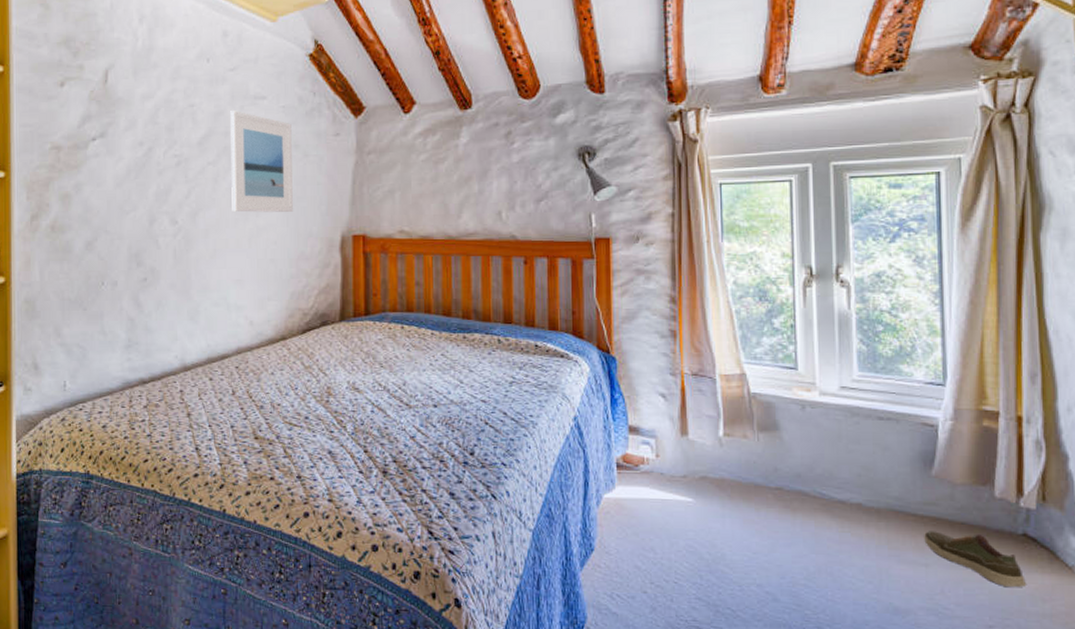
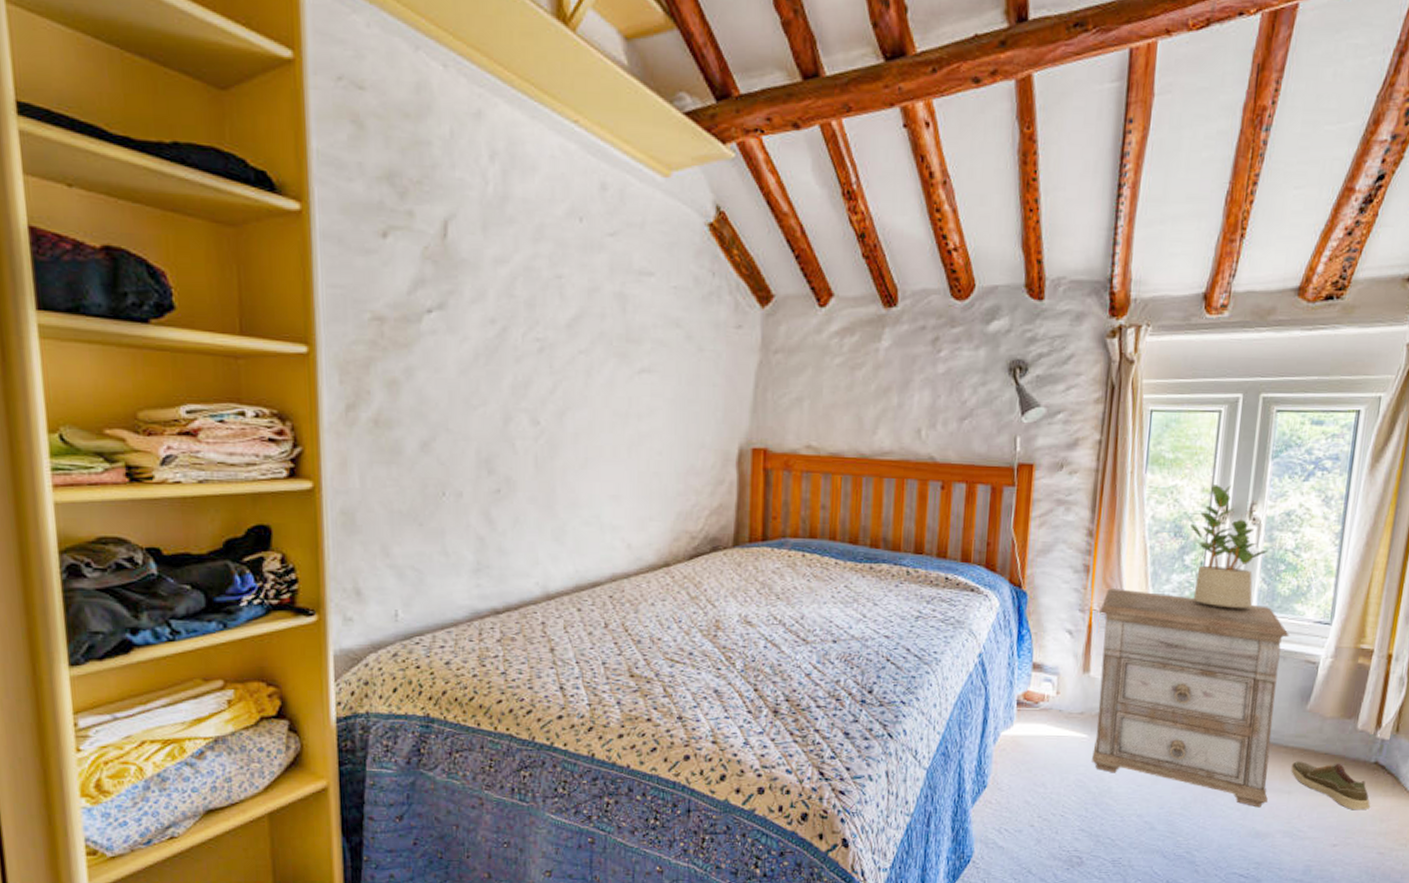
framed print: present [230,111,293,213] -> none [608,287,684,417]
nightstand: none [691,352,904,581] -> present [1092,588,1289,808]
potted plant: none [774,249,861,371] -> present [1189,485,1268,609]

